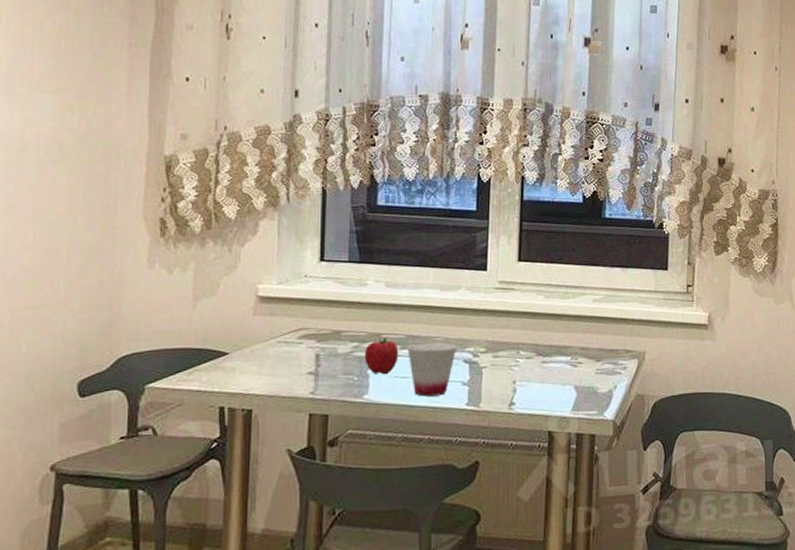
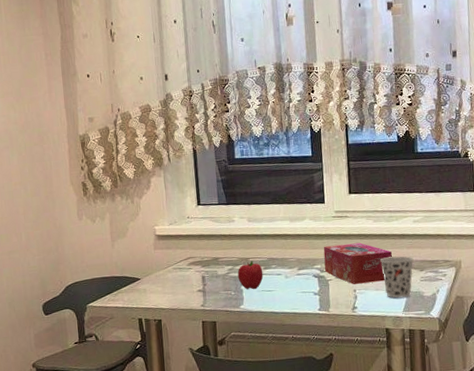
cup: present [407,342,458,397] -> none [269,262,308,305]
tissue box: none [478,322,564,374] -> present [323,242,392,284]
cup: none [549,341,590,394] -> present [380,256,414,299]

